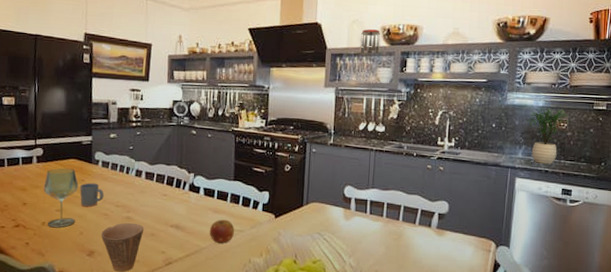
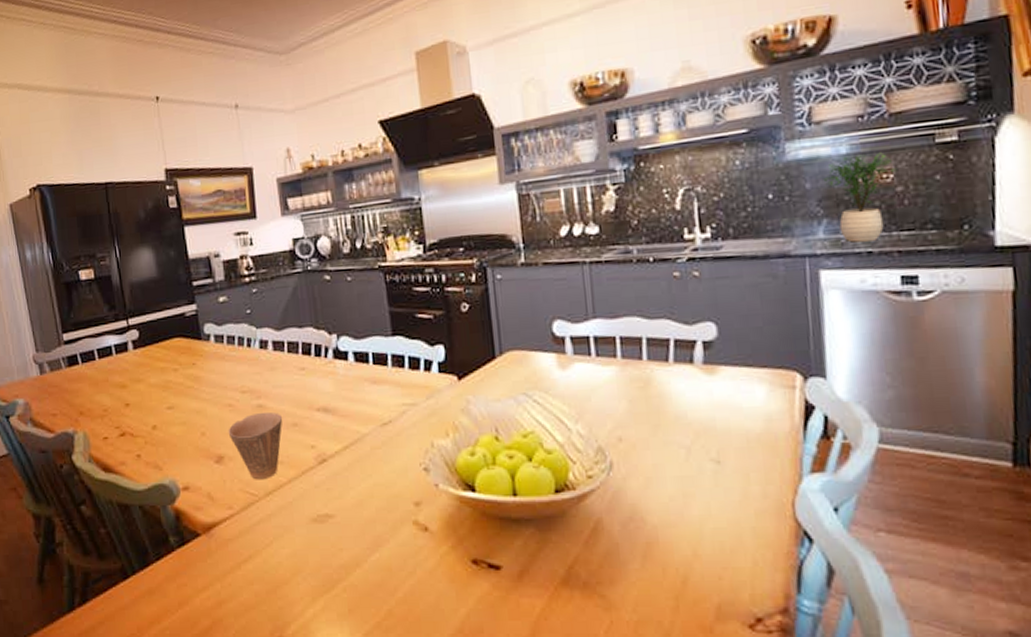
wine glass: present [43,168,79,228] -> none [146,350,193,432]
mug: present [80,183,104,207] -> none [192,365,224,399]
fruit: present [209,219,234,243] -> none [369,391,404,425]
jar: present [359,29,381,55] -> none [541,87,574,127]

